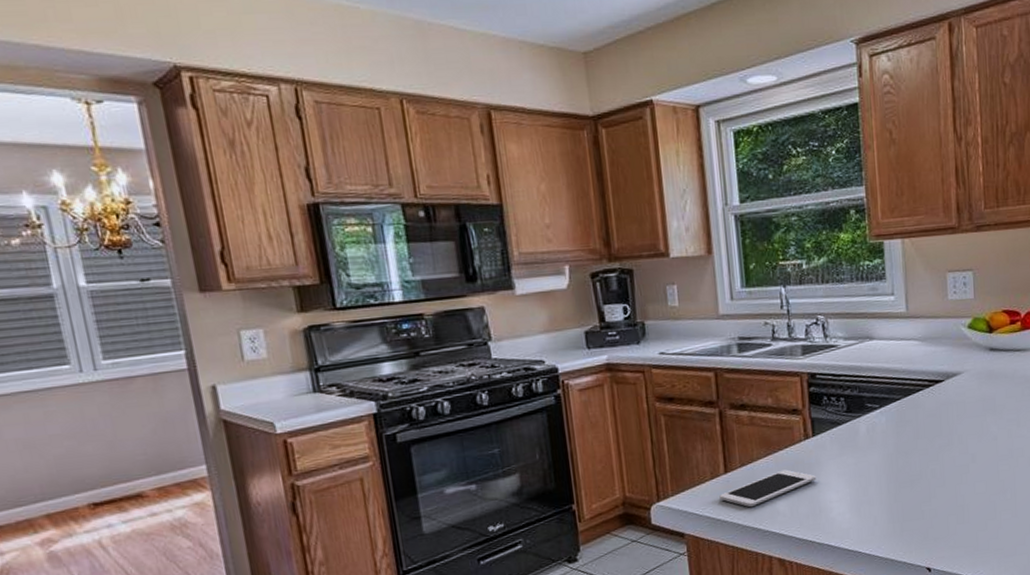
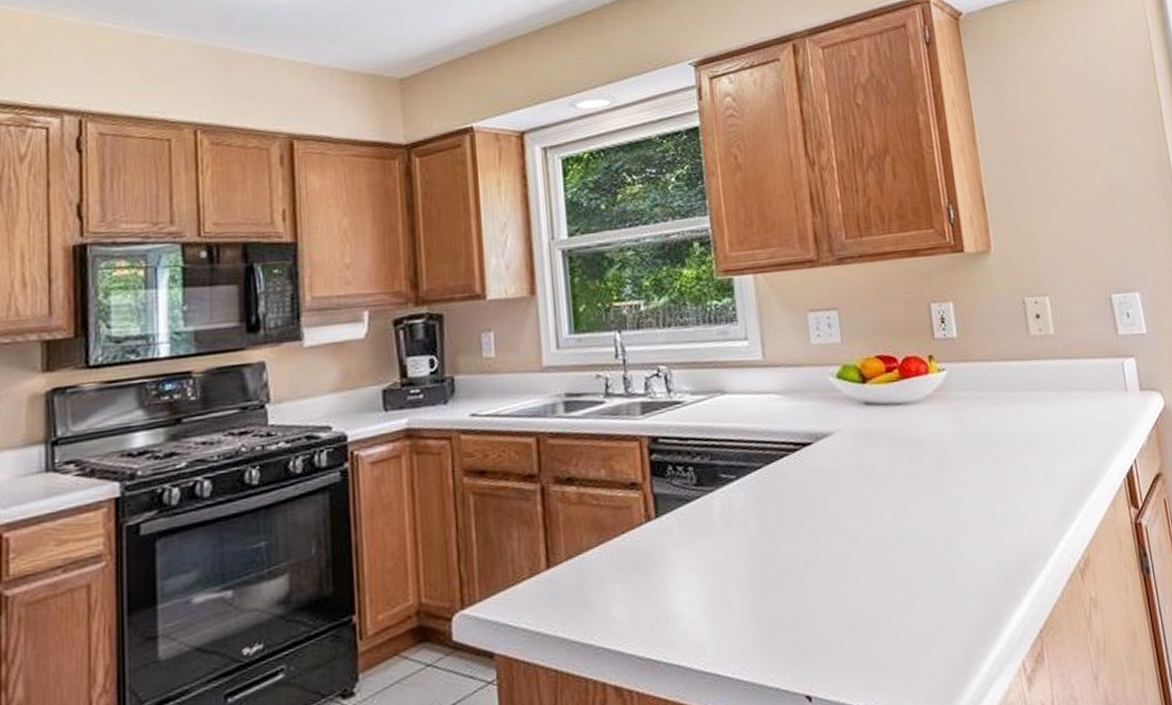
cell phone: present [719,469,817,508] -> none [539,562,662,616]

